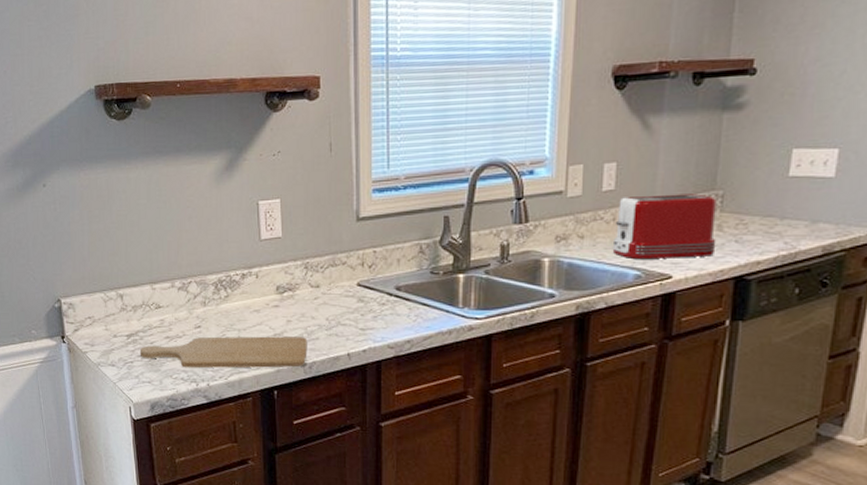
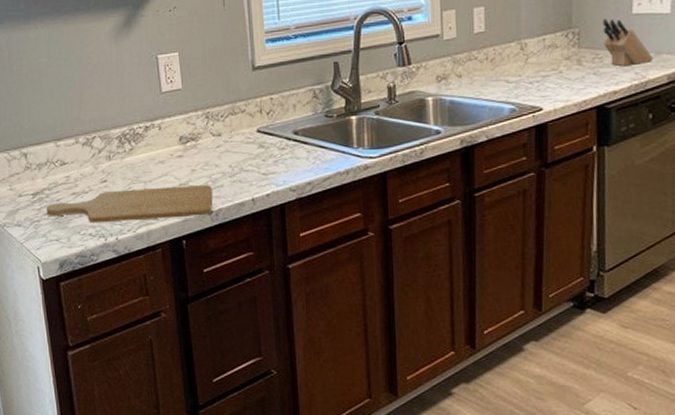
toaster: present [612,194,717,260] -> none [487,32,578,95]
knife block: none [750,181,807,234] -> present [602,18,653,66]

